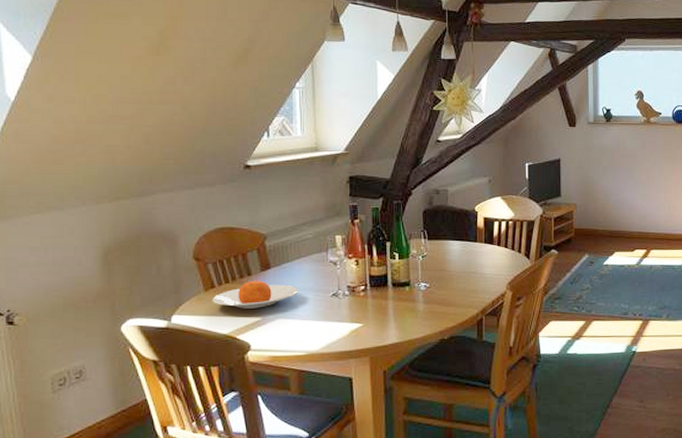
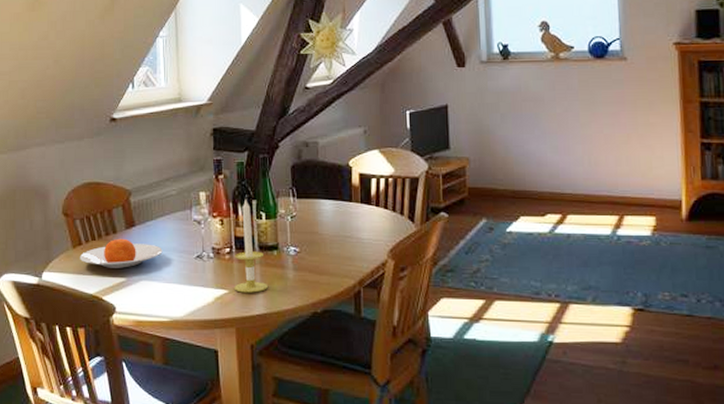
candle: none [368,241,401,325] -> present [234,198,269,293]

